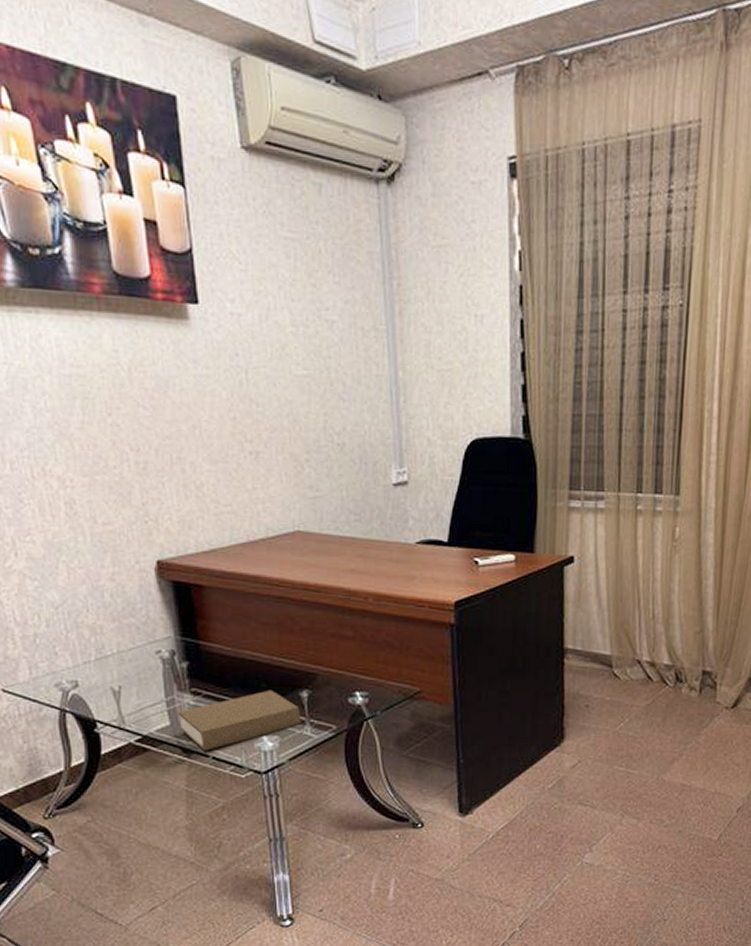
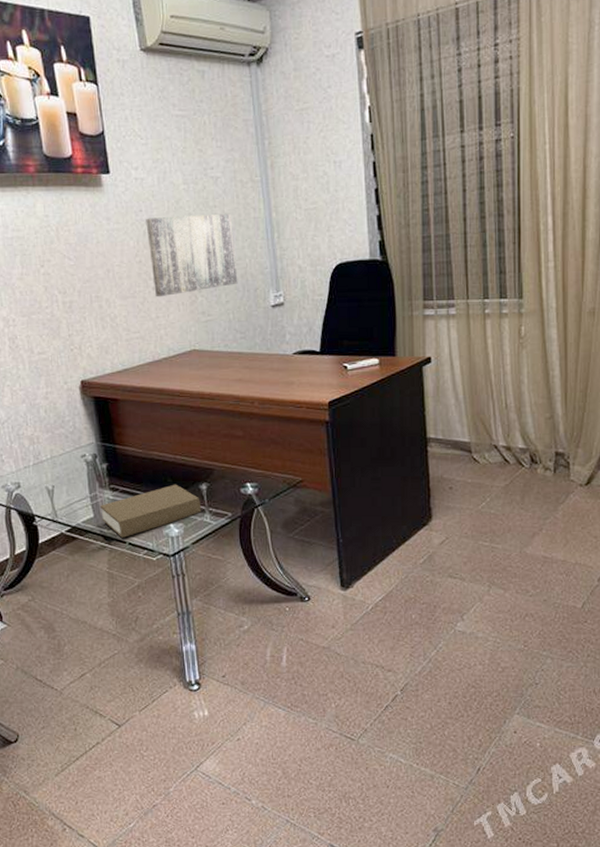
wall art: none [243,364,354,465] -> present [146,213,238,297]

